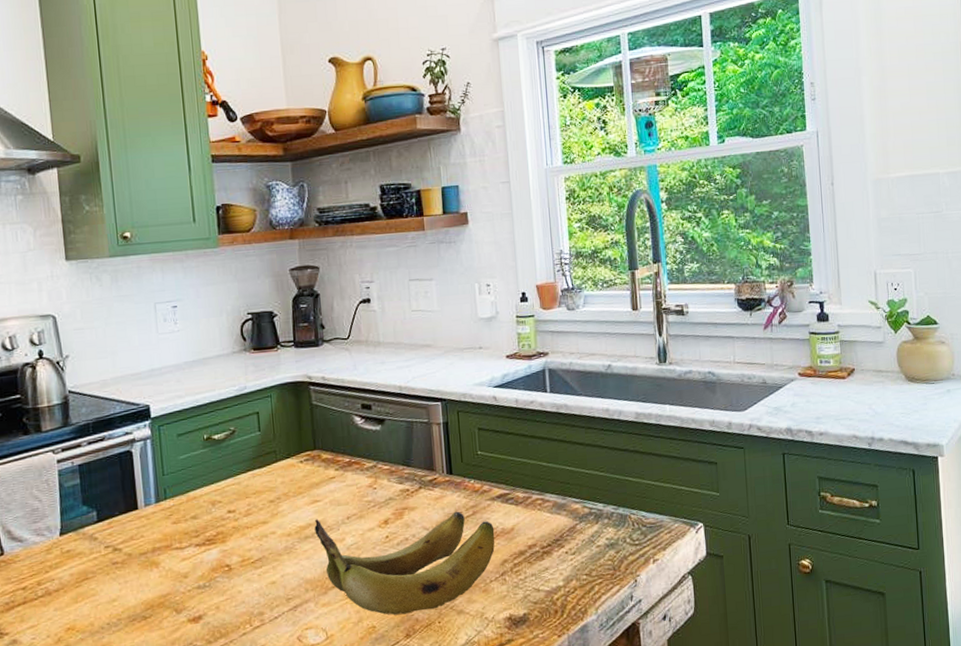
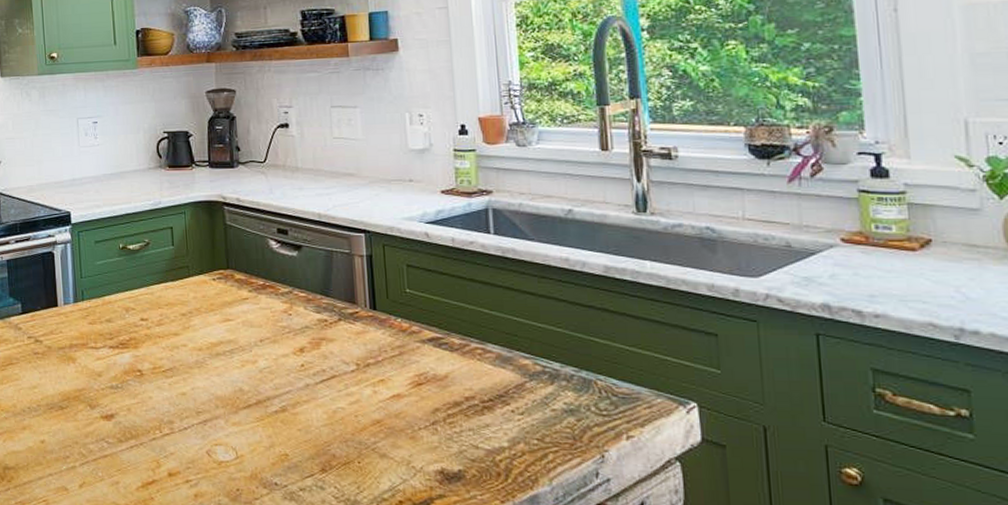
banana: present [314,511,495,615] -> none [226,338,425,448]

